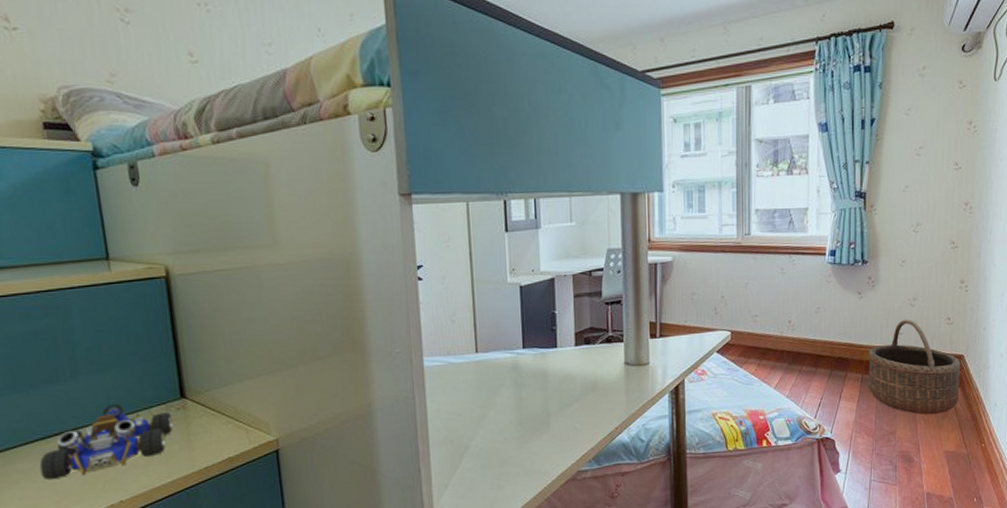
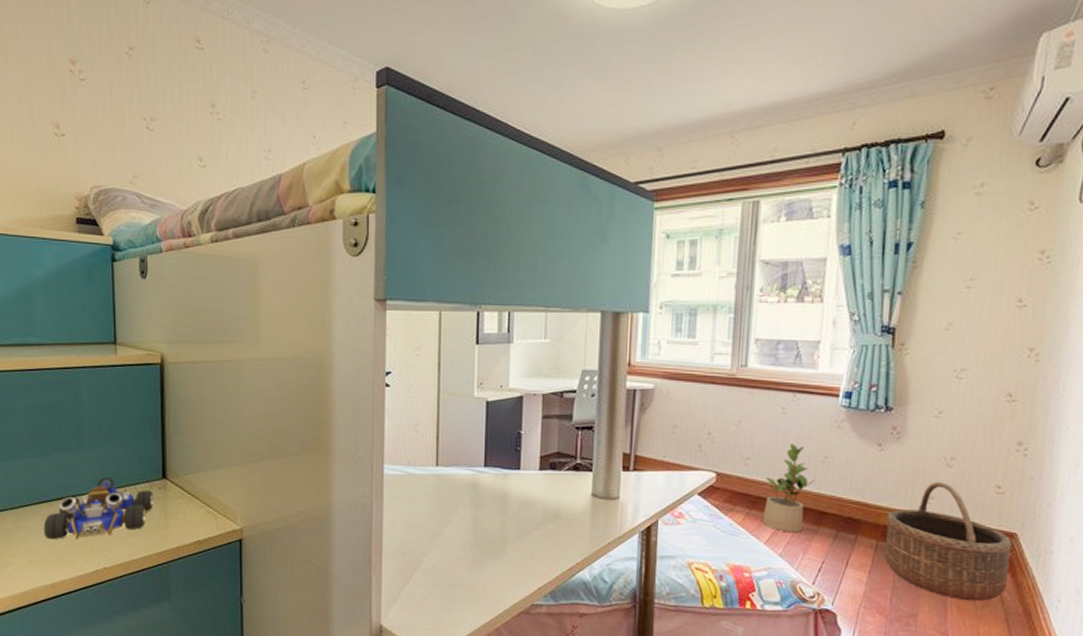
potted plant: none [771,299,811,377] -> present [762,444,815,533]

